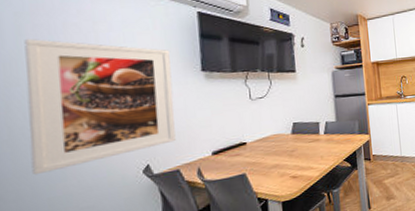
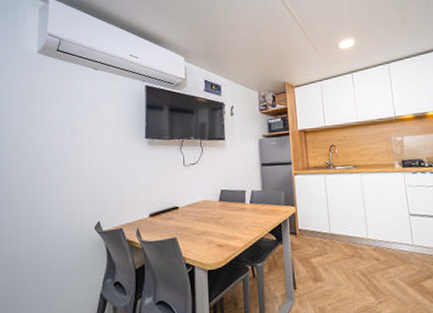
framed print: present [24,39,176,176] -> none [20,112,122,224]

